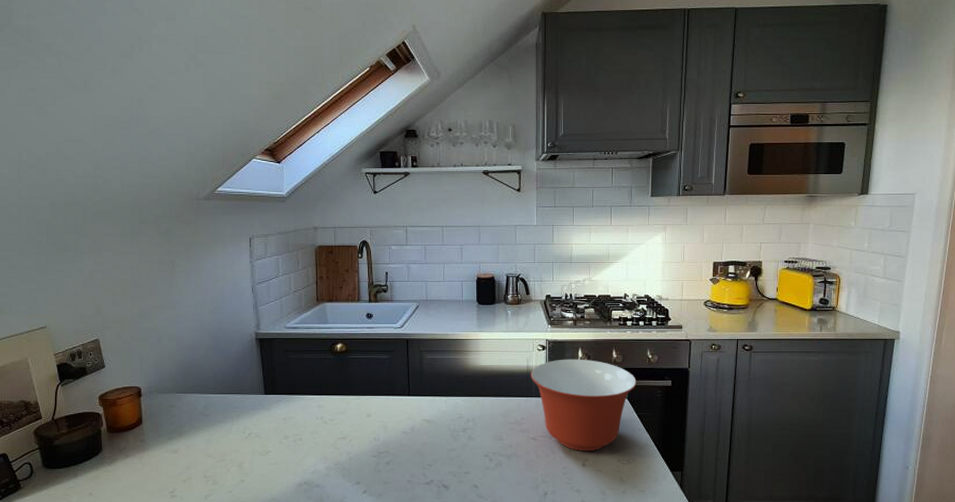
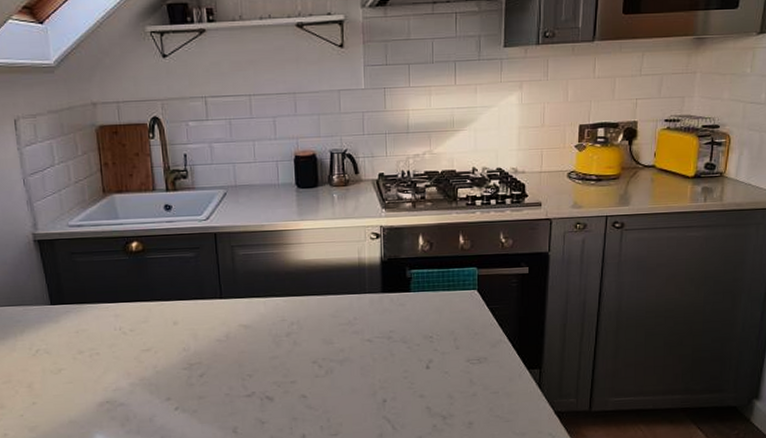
mixing bowl: present [531,359,636,451] -> none [363,247,487,352]

